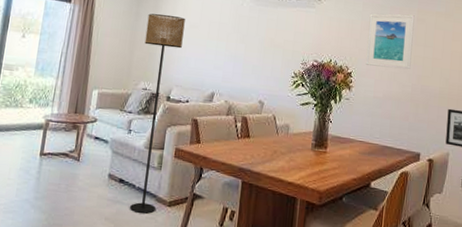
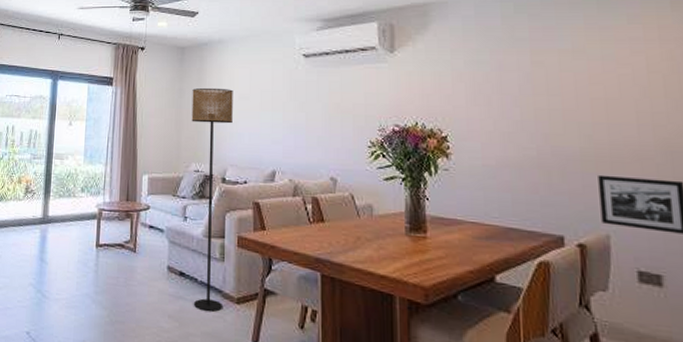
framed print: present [365,13,415,70] -> none [462,57,531,127]

